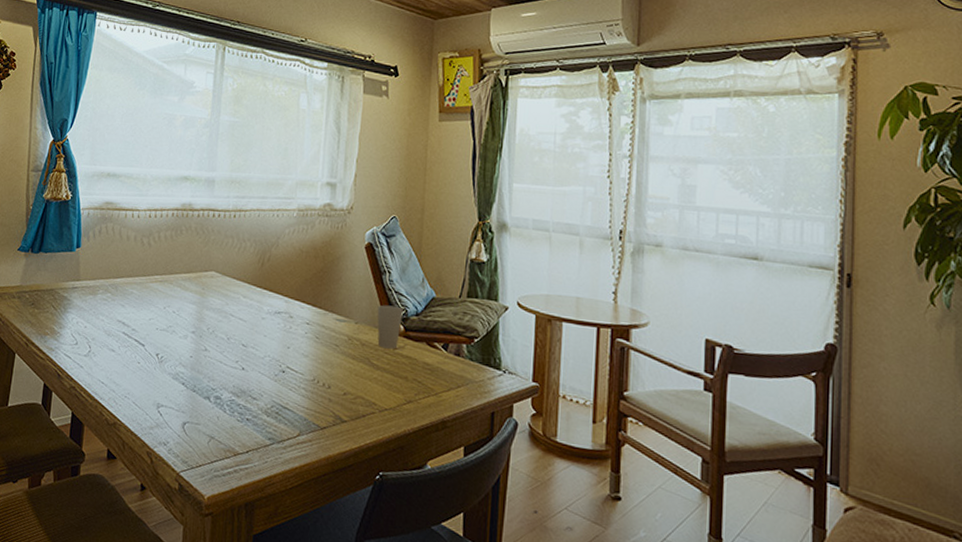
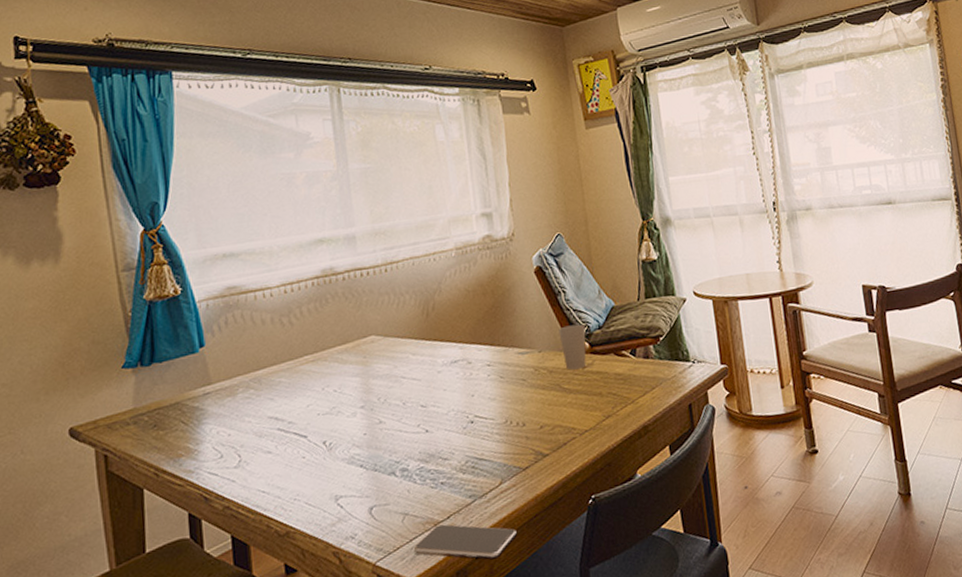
smartphone: none [212,456,306,503] -> present [413,524,518,560]

